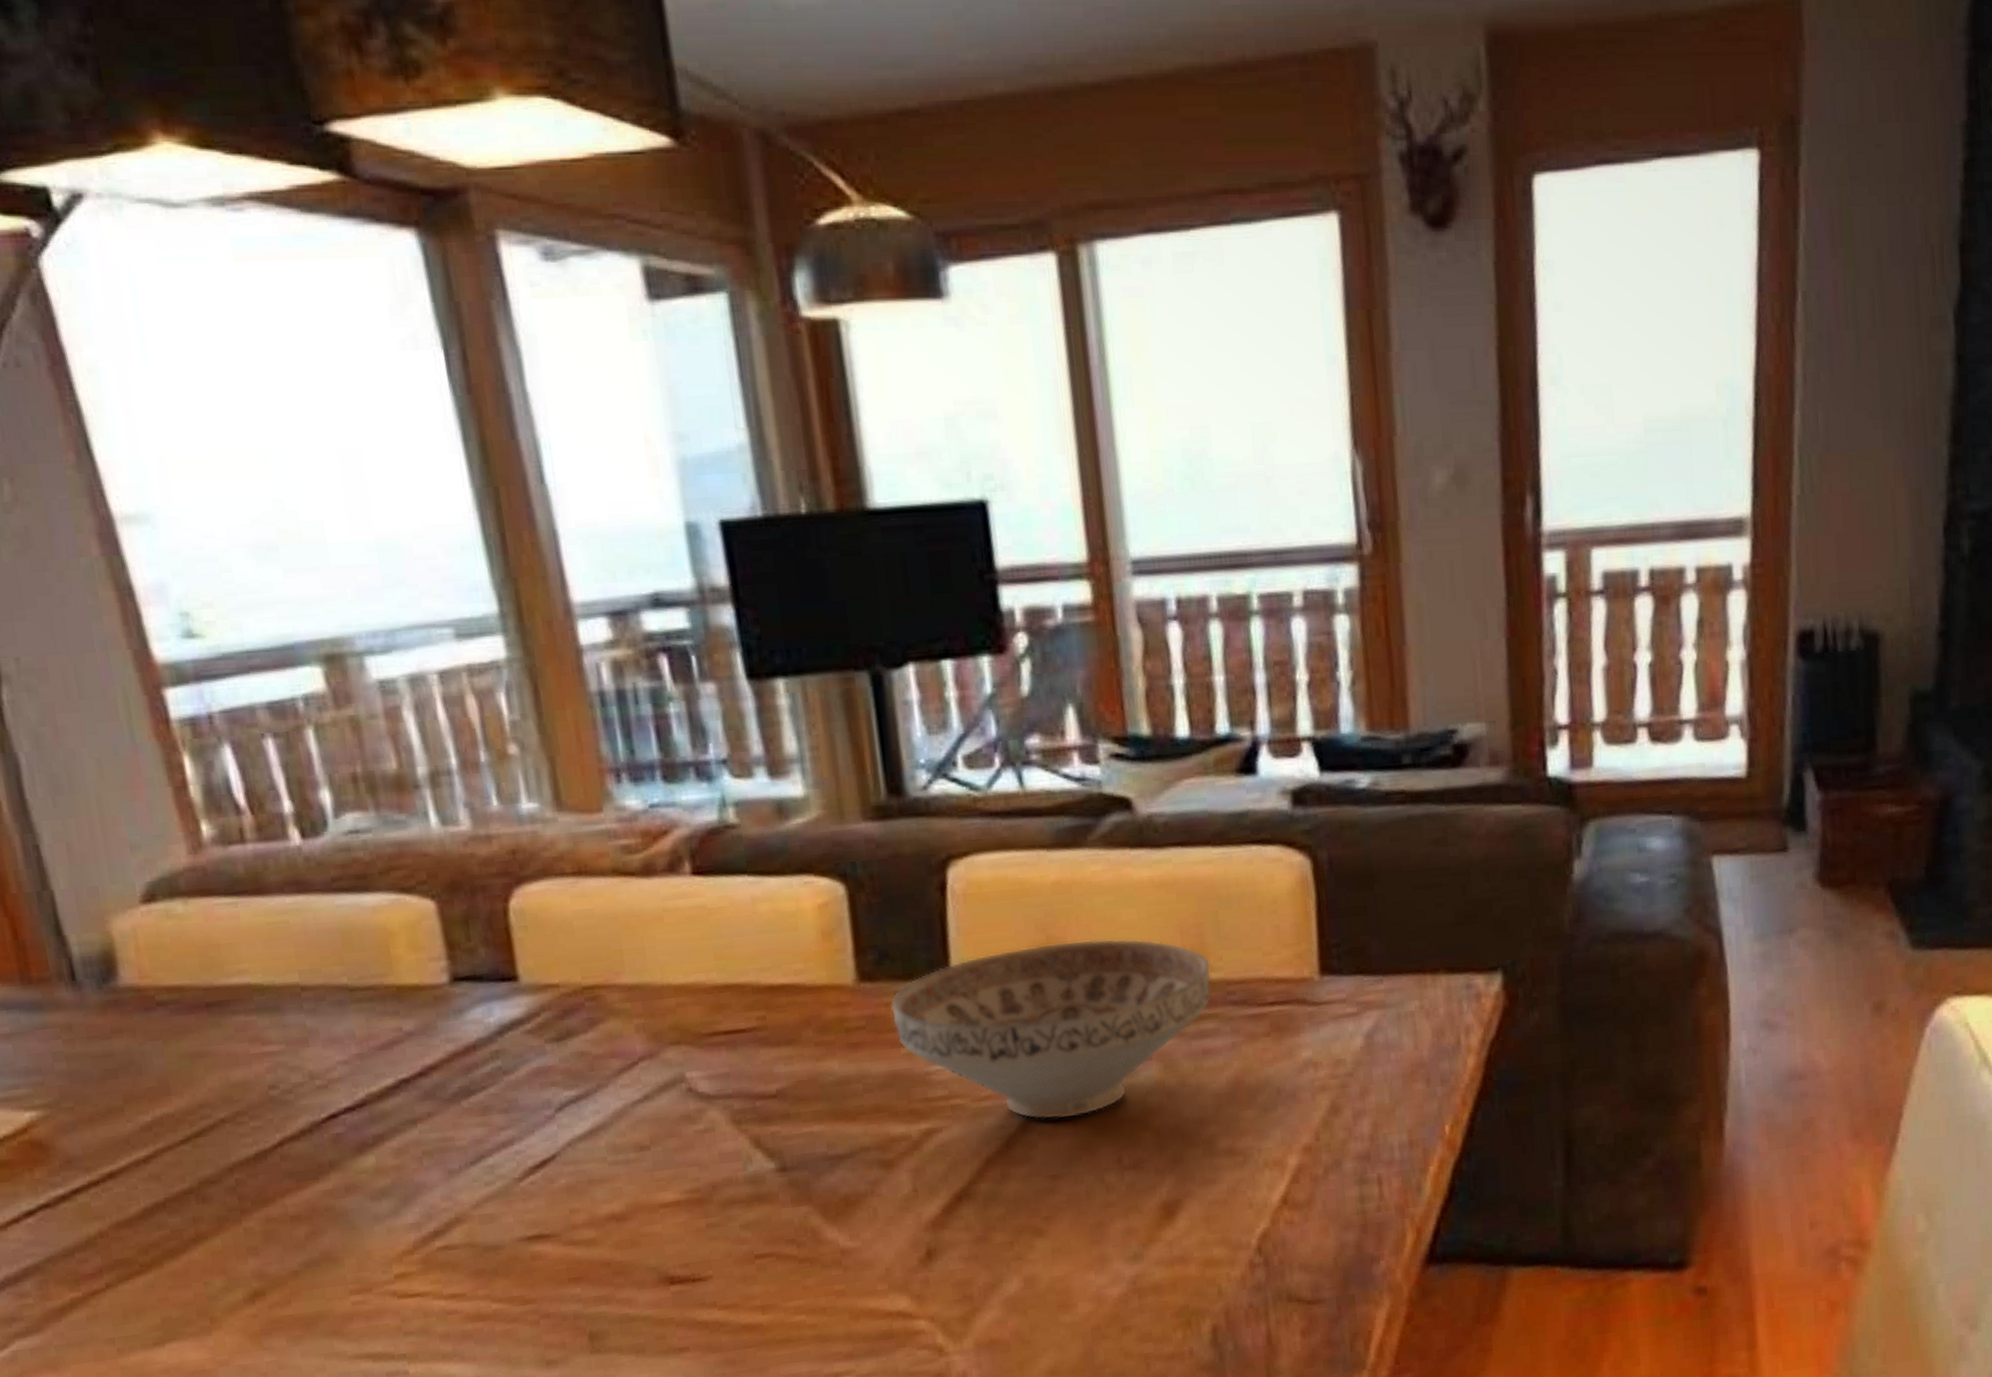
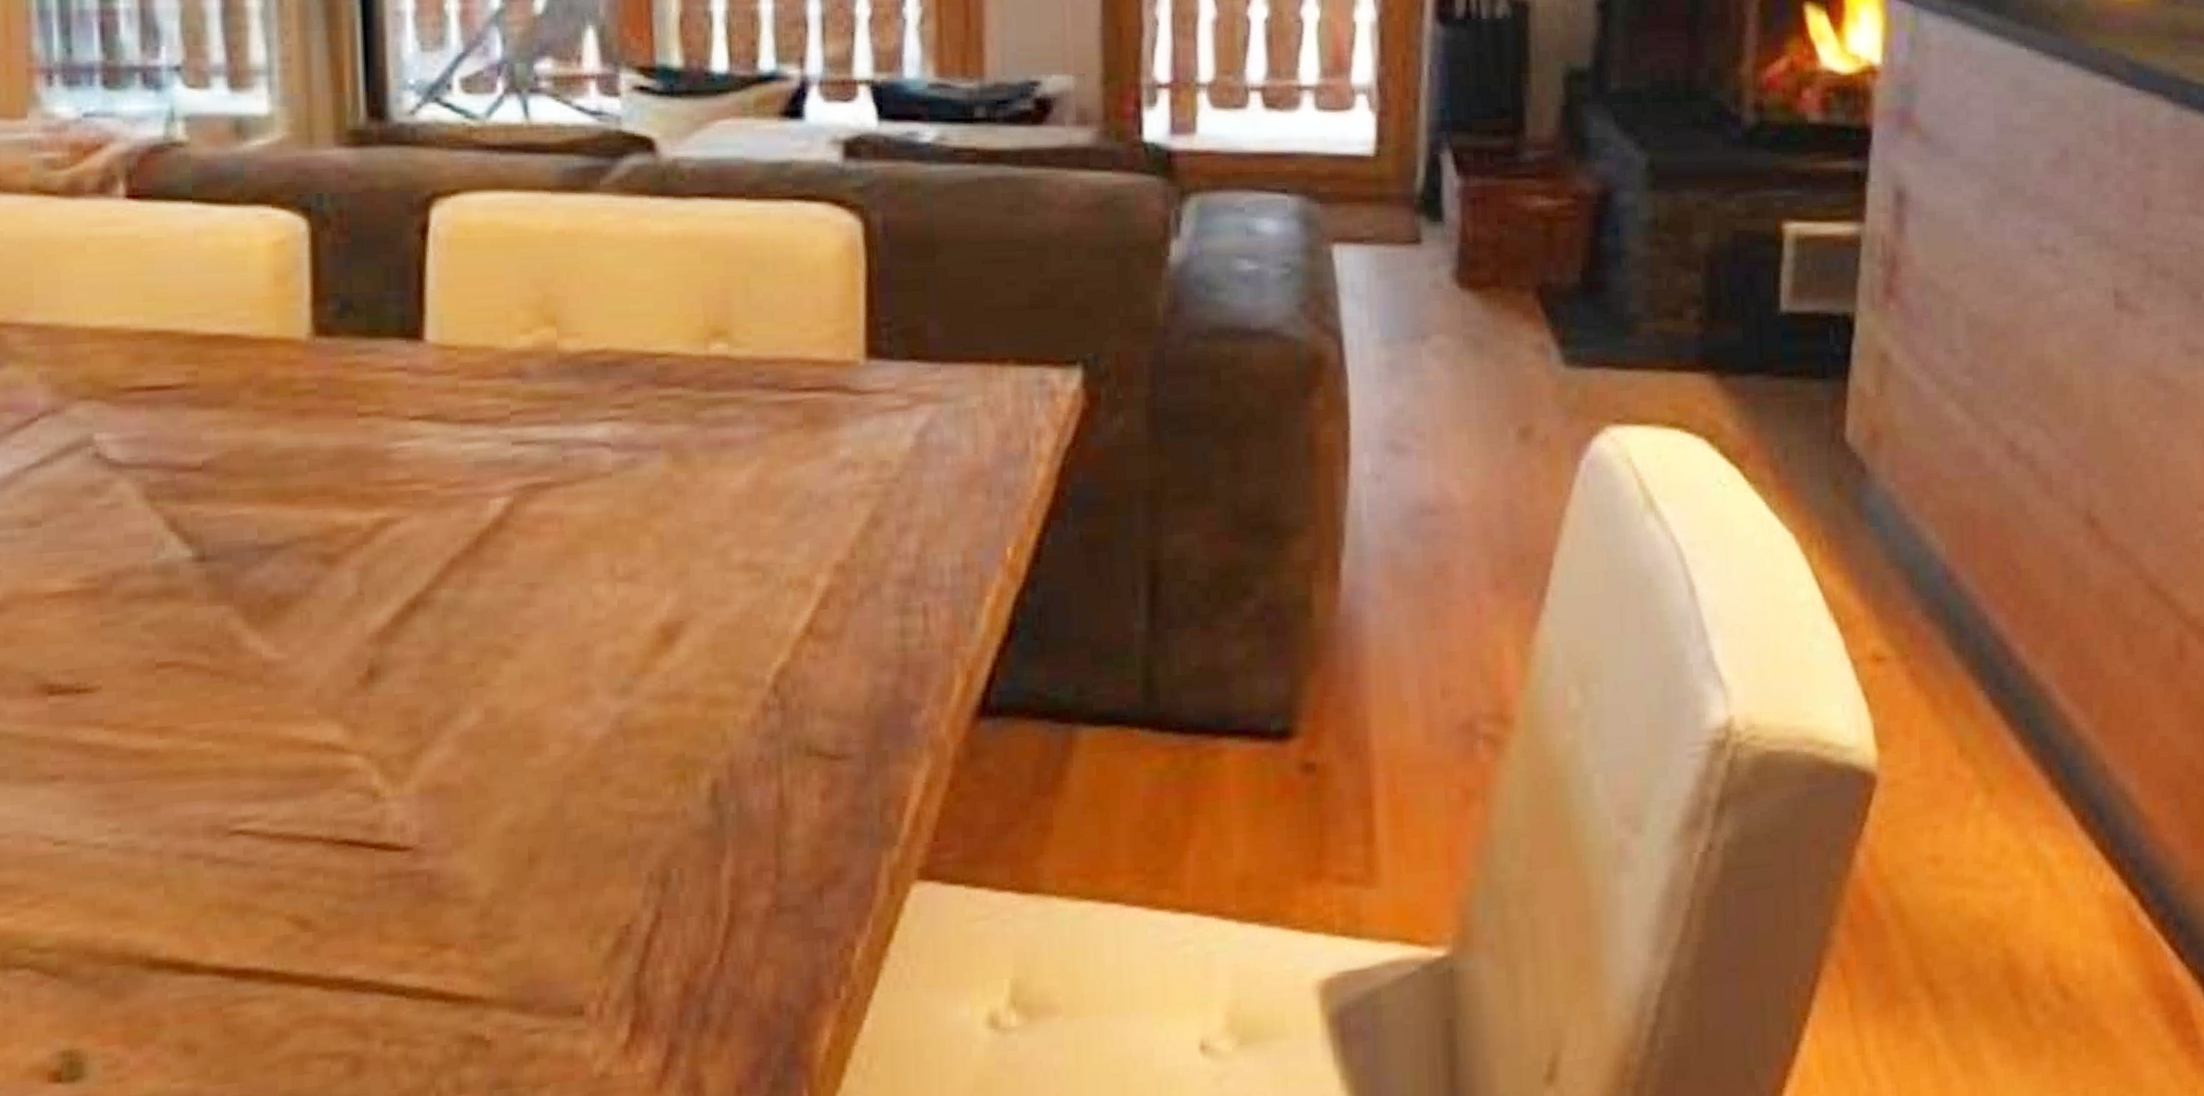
decorative bowl: present [890,938,1212,1120] -> none [349,301,737,516]

